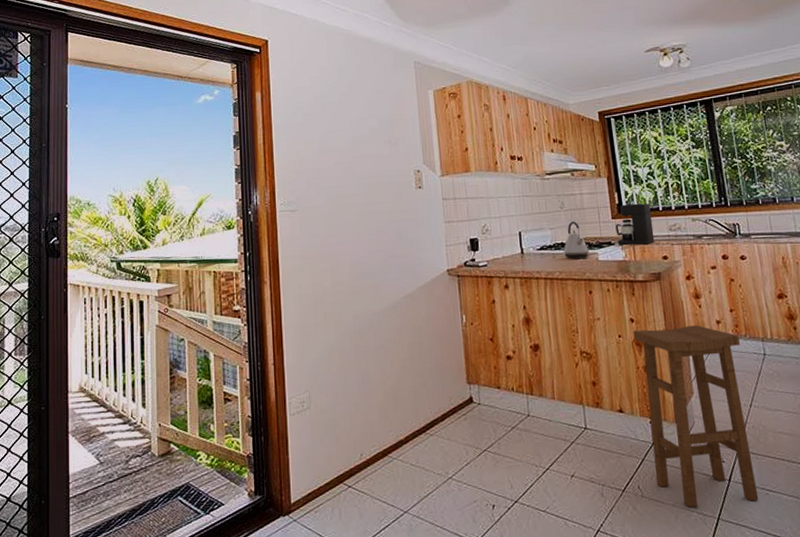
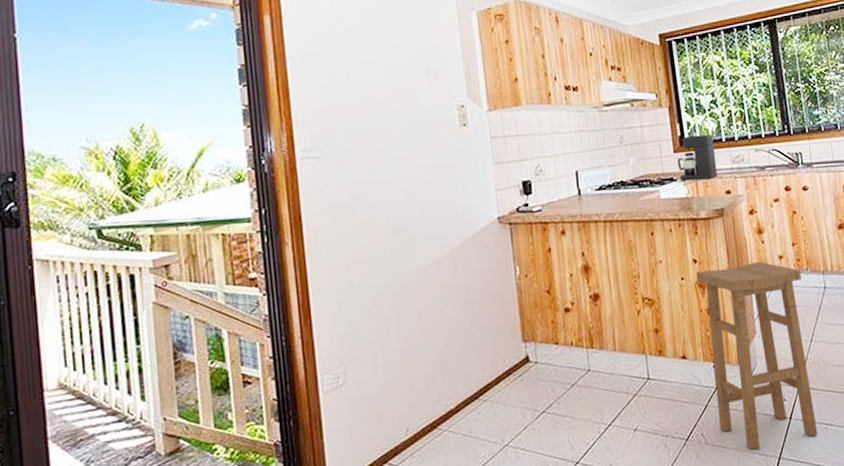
kettle: present [563,221,590,260] -> none [623,156,651,199]

